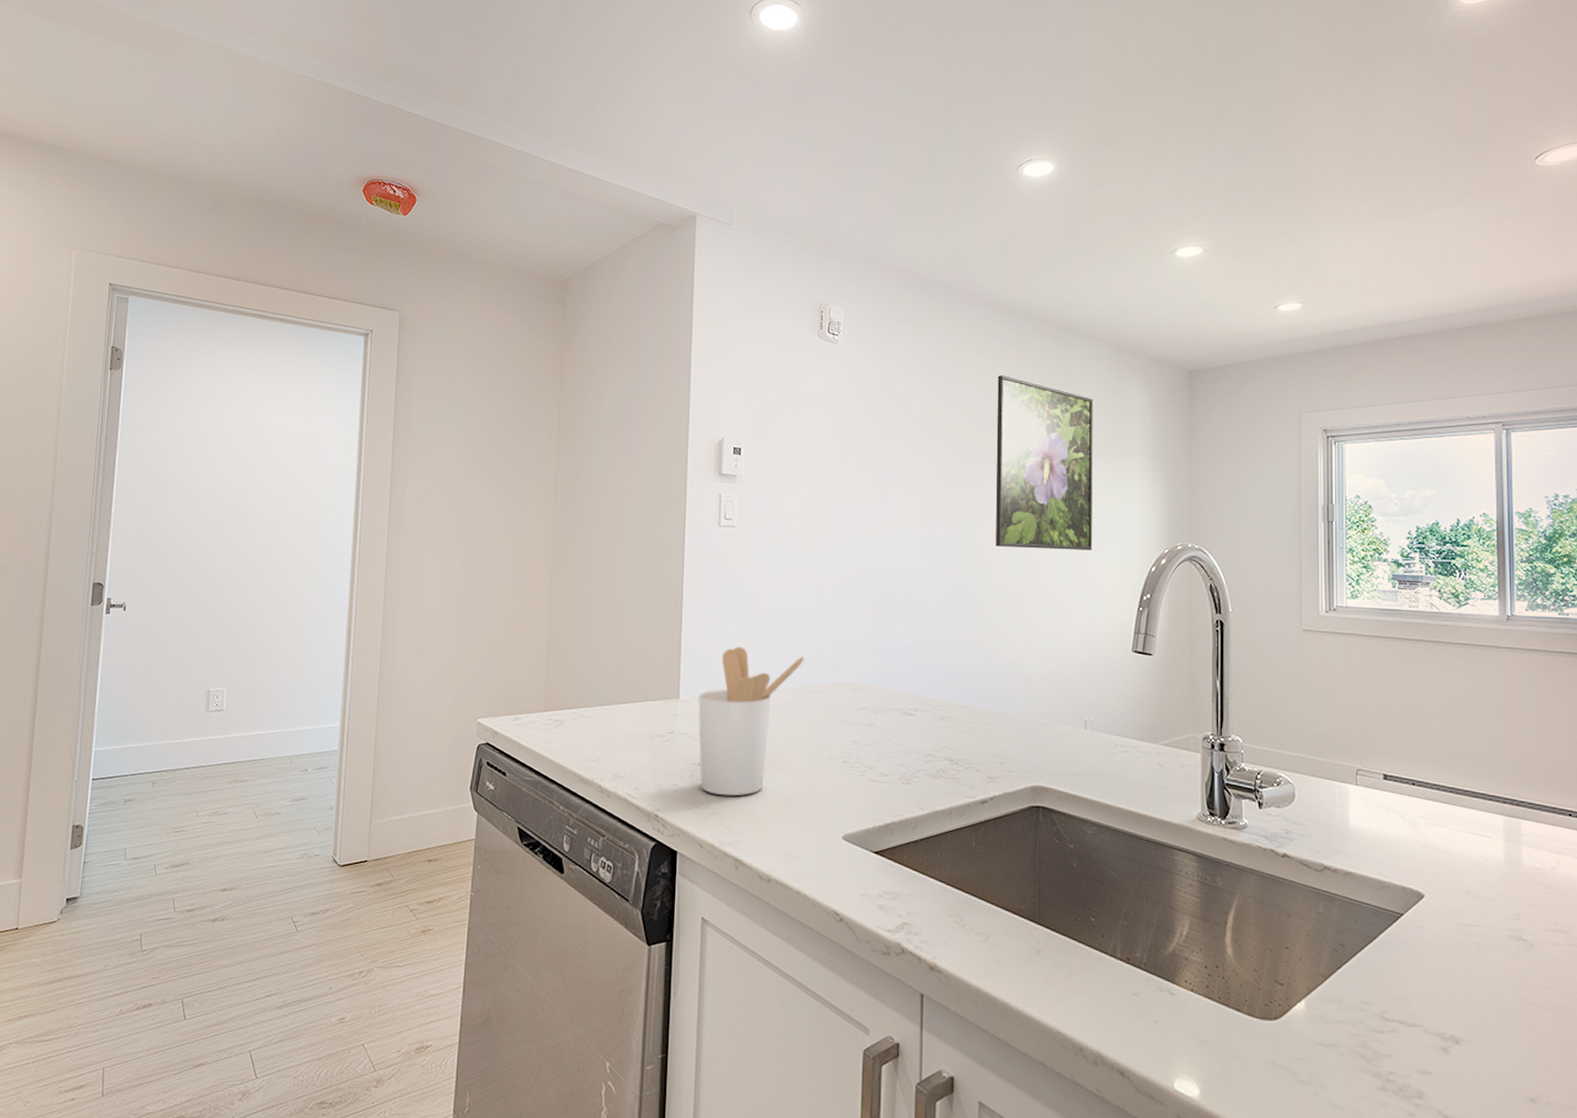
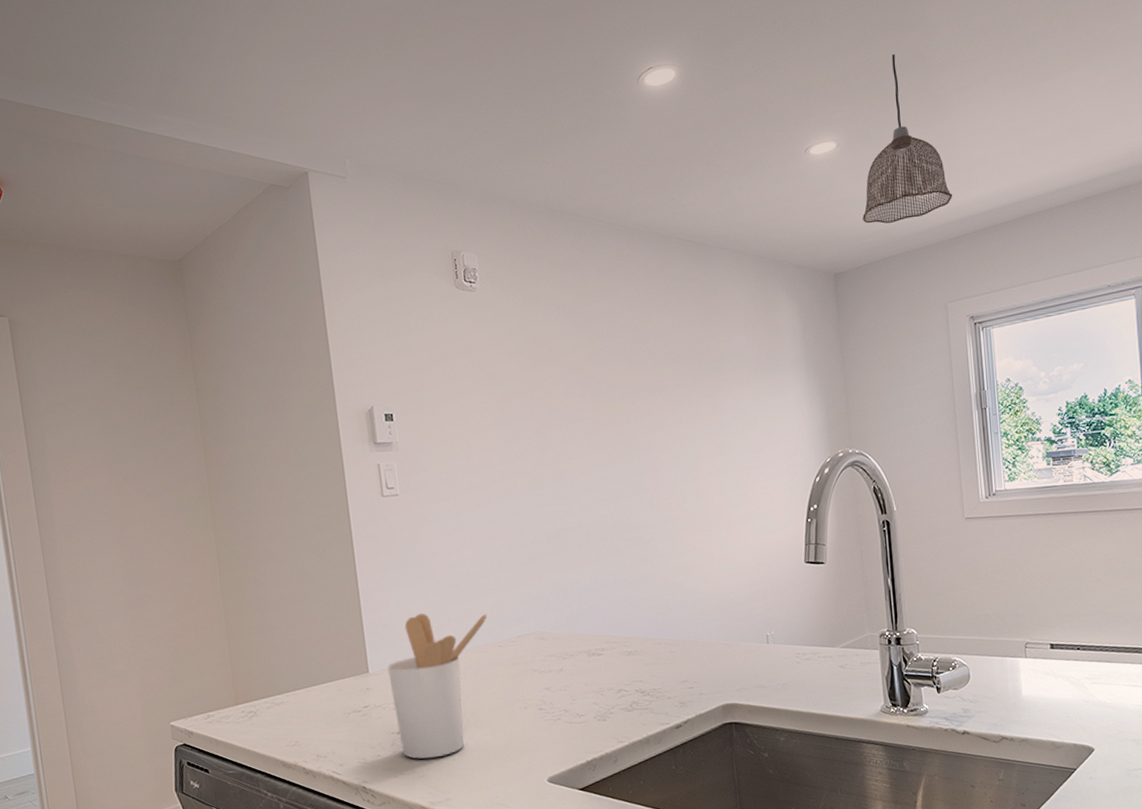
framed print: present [995,375,1093,551] -> none [643,303,756,478]
pendant lamp: none [1223,174,1315,330] -> present [863,54,953,224]

